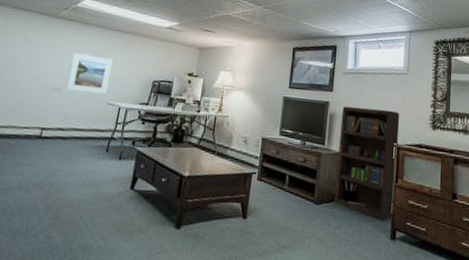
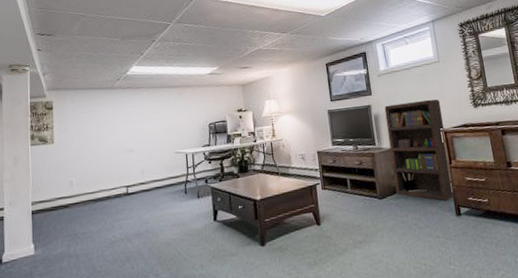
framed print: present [66,53,114,94] -> none [135,113,172,149]

